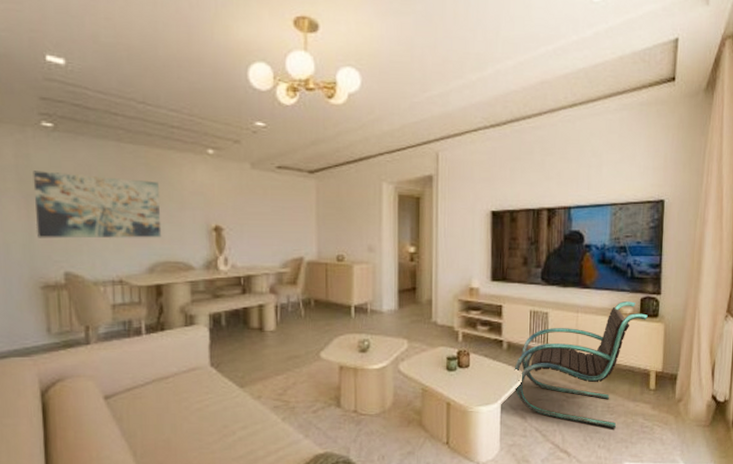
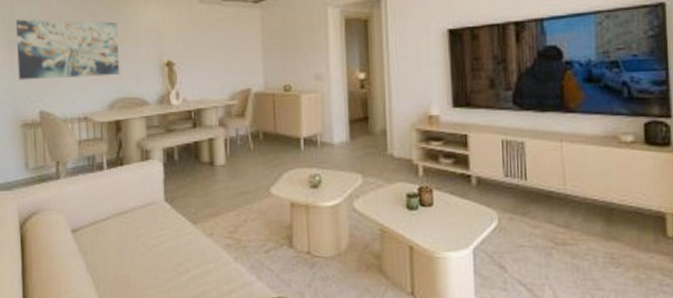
lounge chair: present [514,301,648,428] -> none [486,127,656,285]

